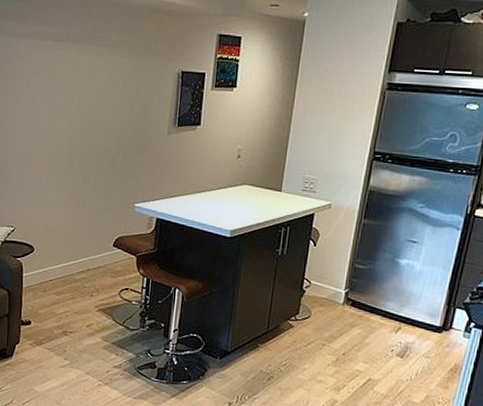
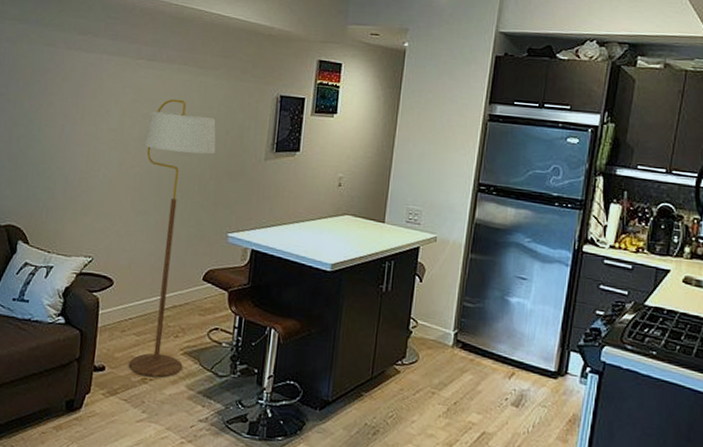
floor lamp: none [51,78,122,330] -> present [128,99,216,377]

